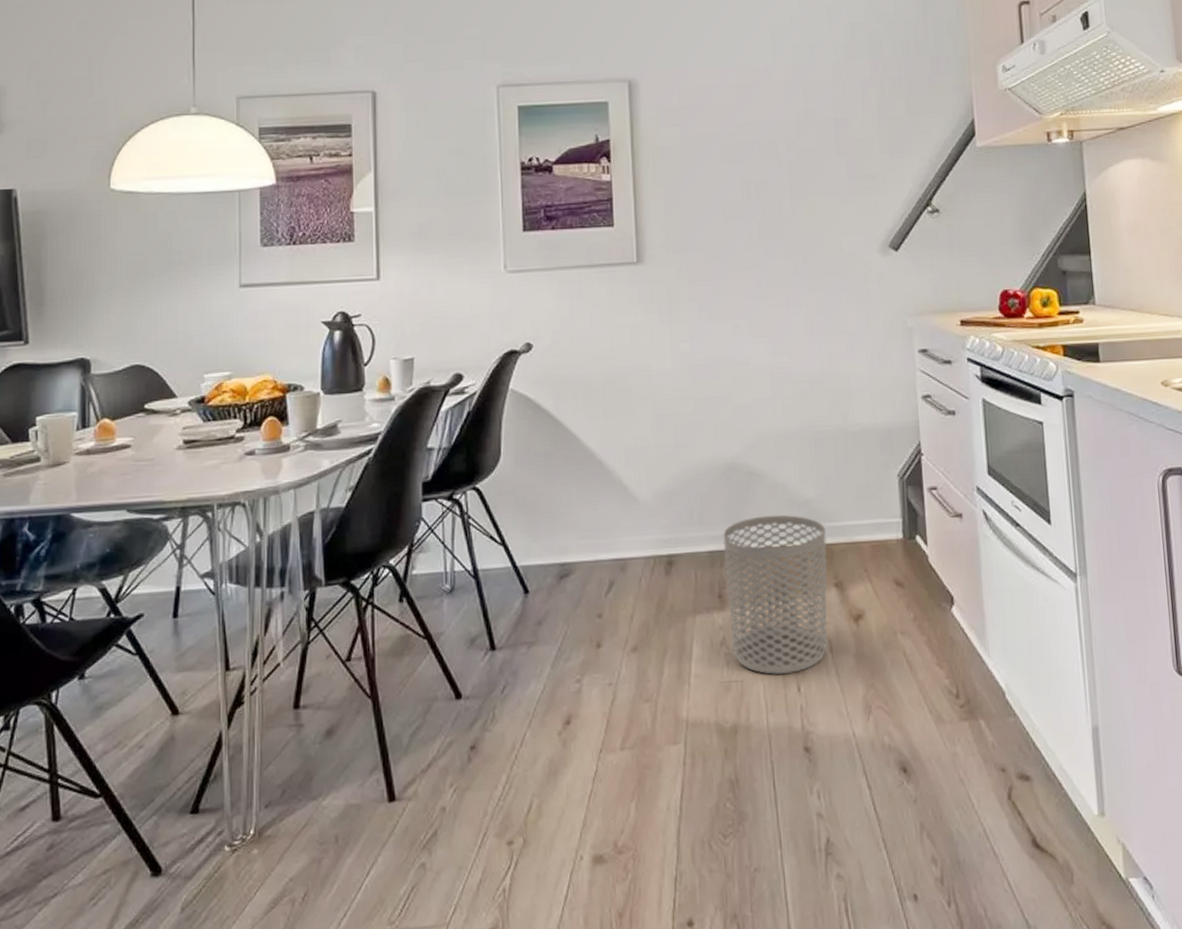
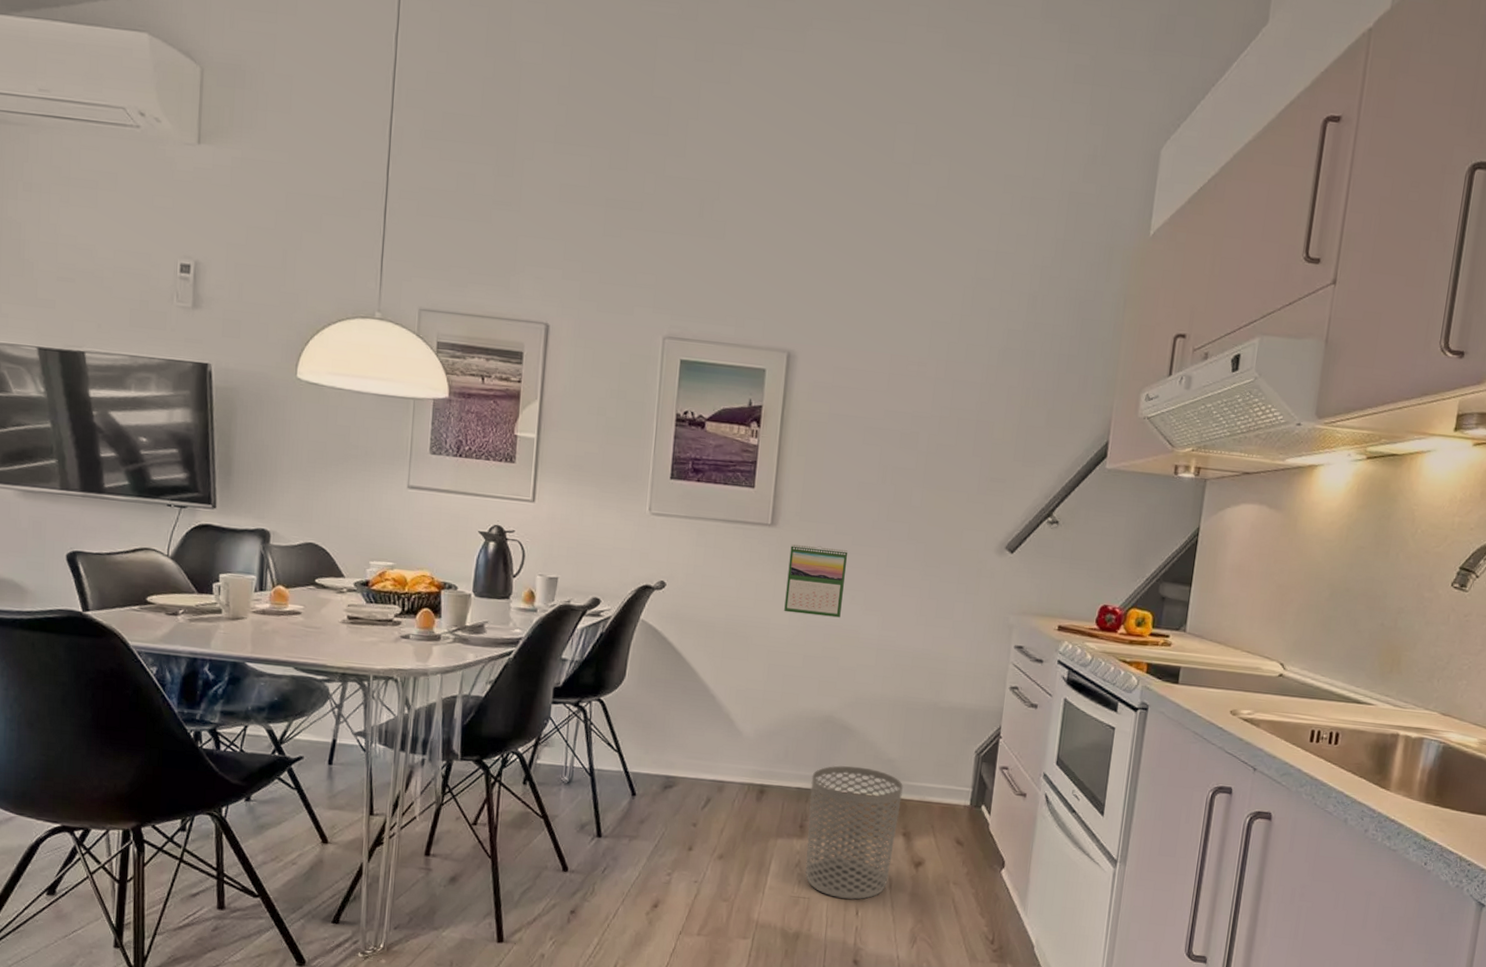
calendar: none [661,277,726,355] -> present [784,544,848,618]

